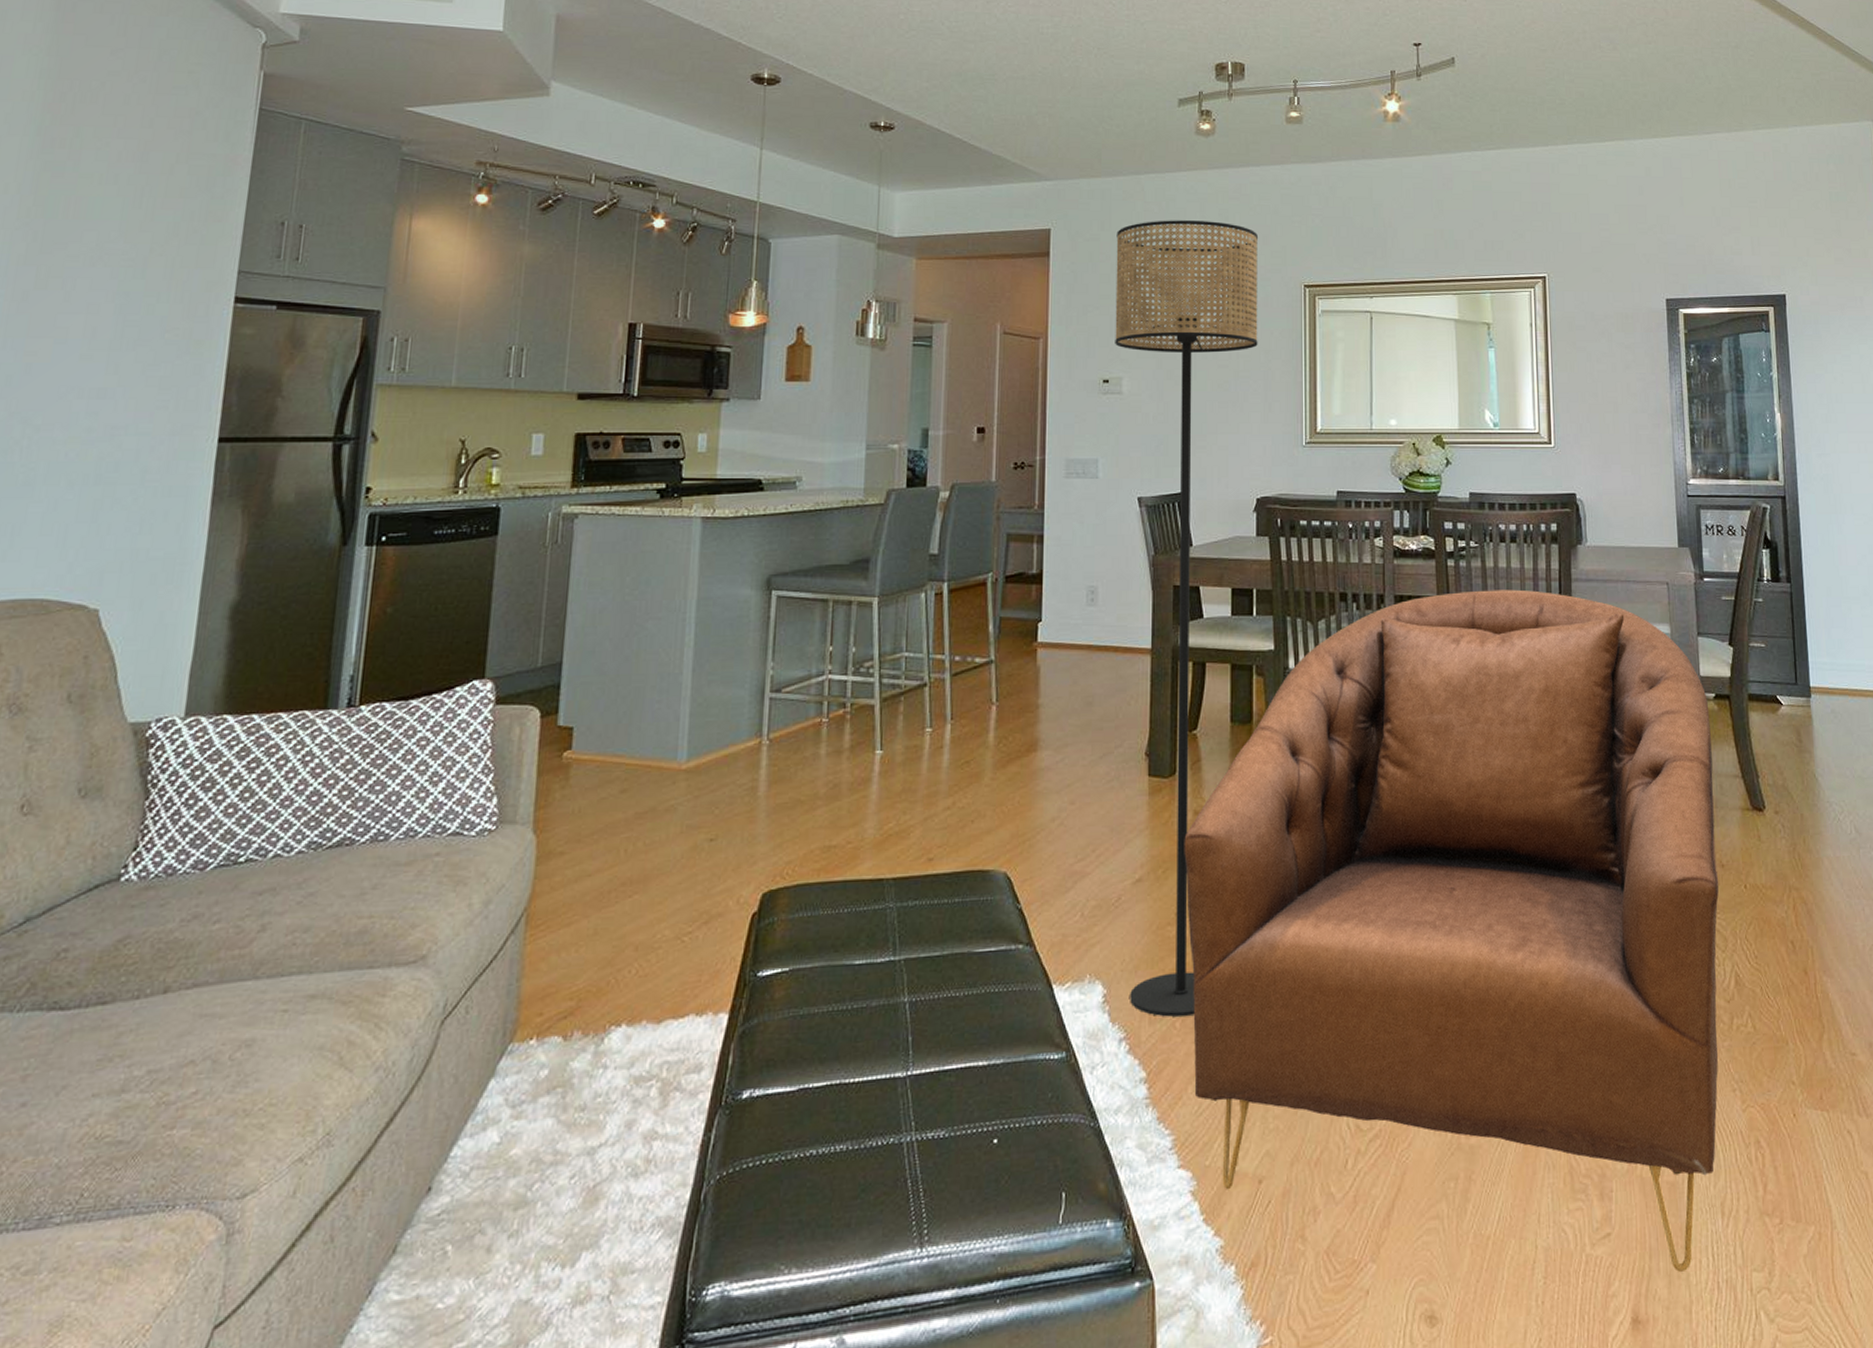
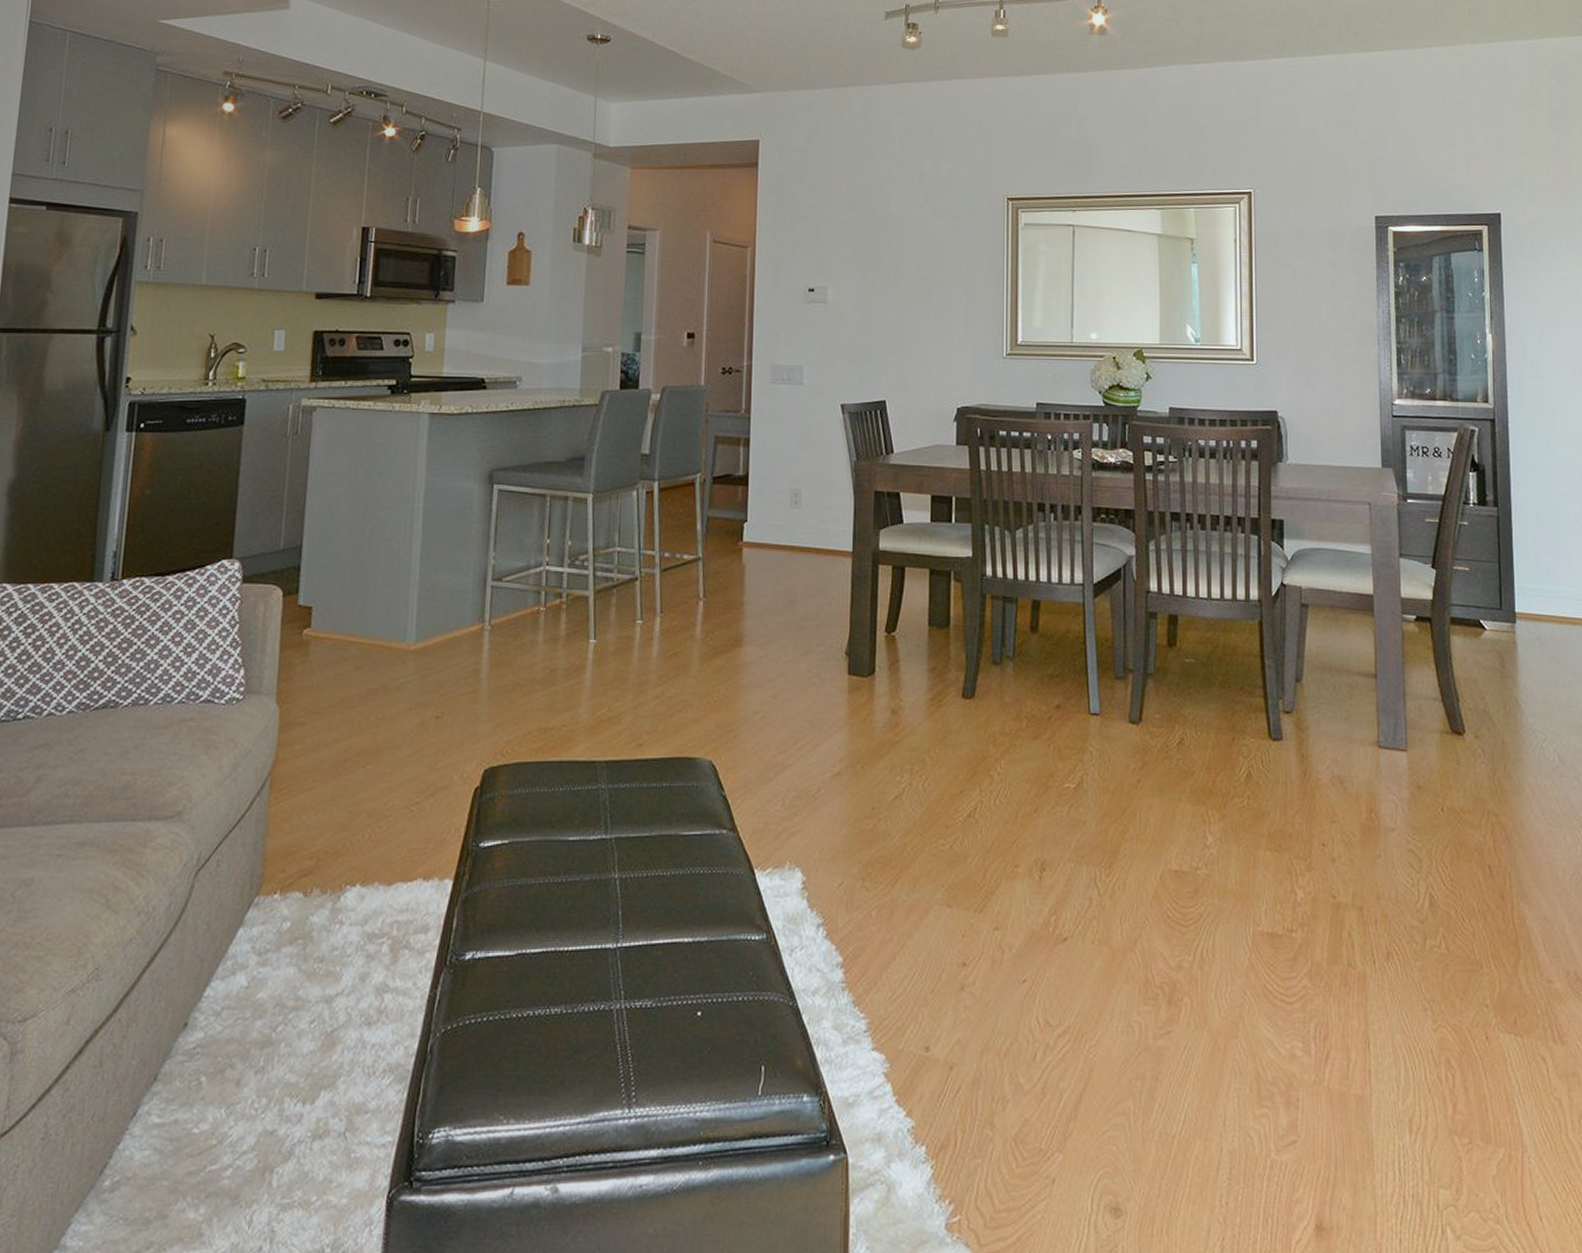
floor lamp: present [1115,220,1259,1017] -> none [820,132,963,906]
armchair: present [1184,589,1719,1272] -> none [881,505,1416,1183]

